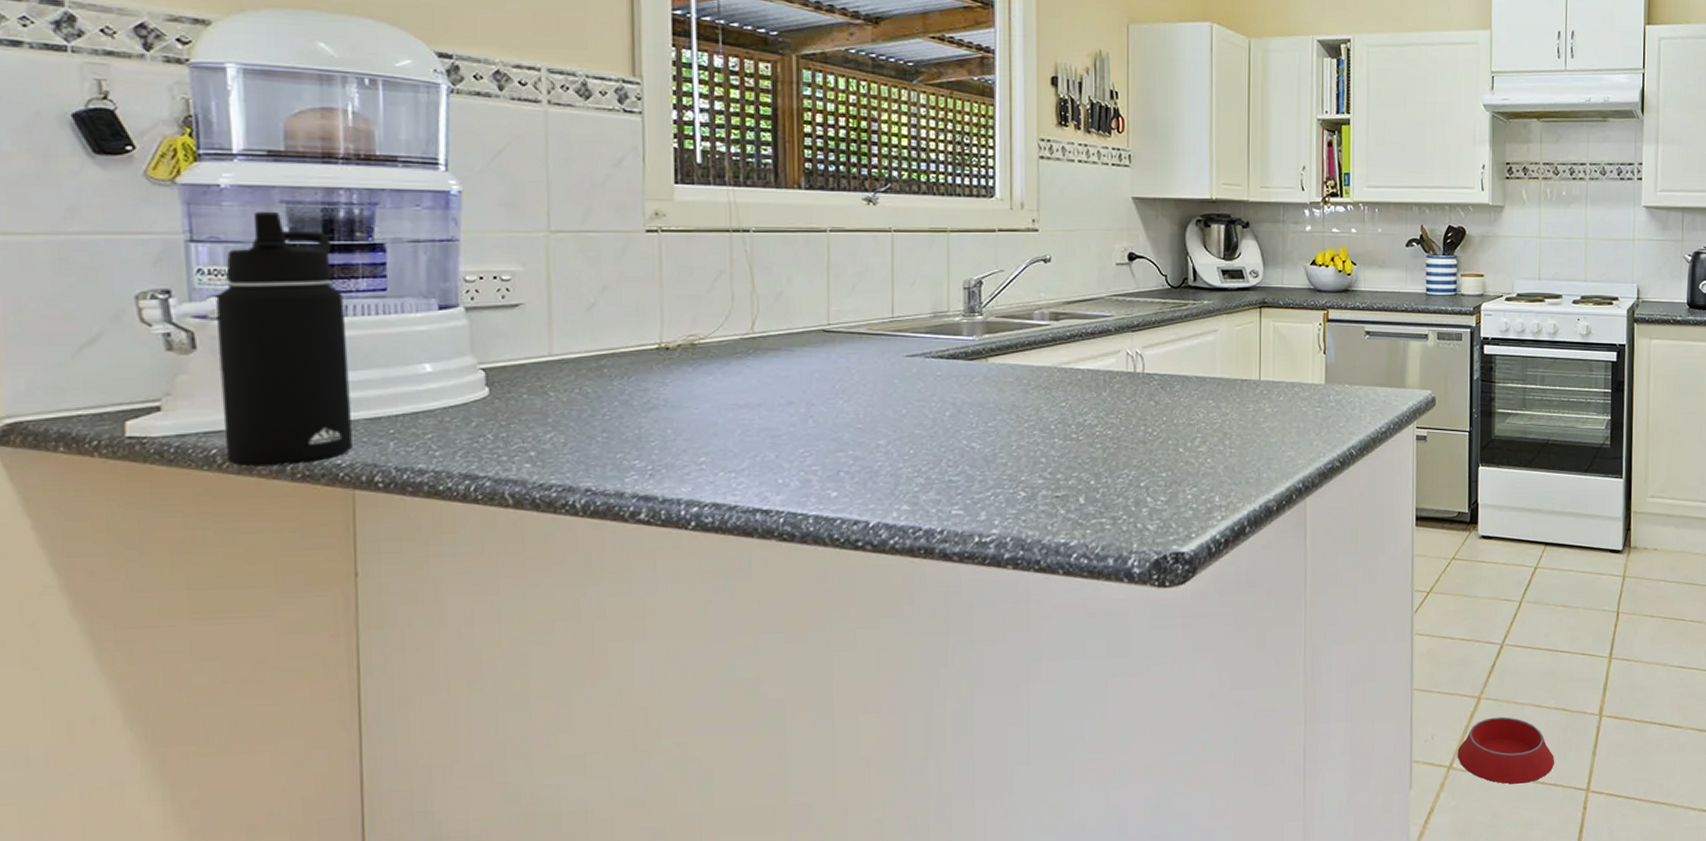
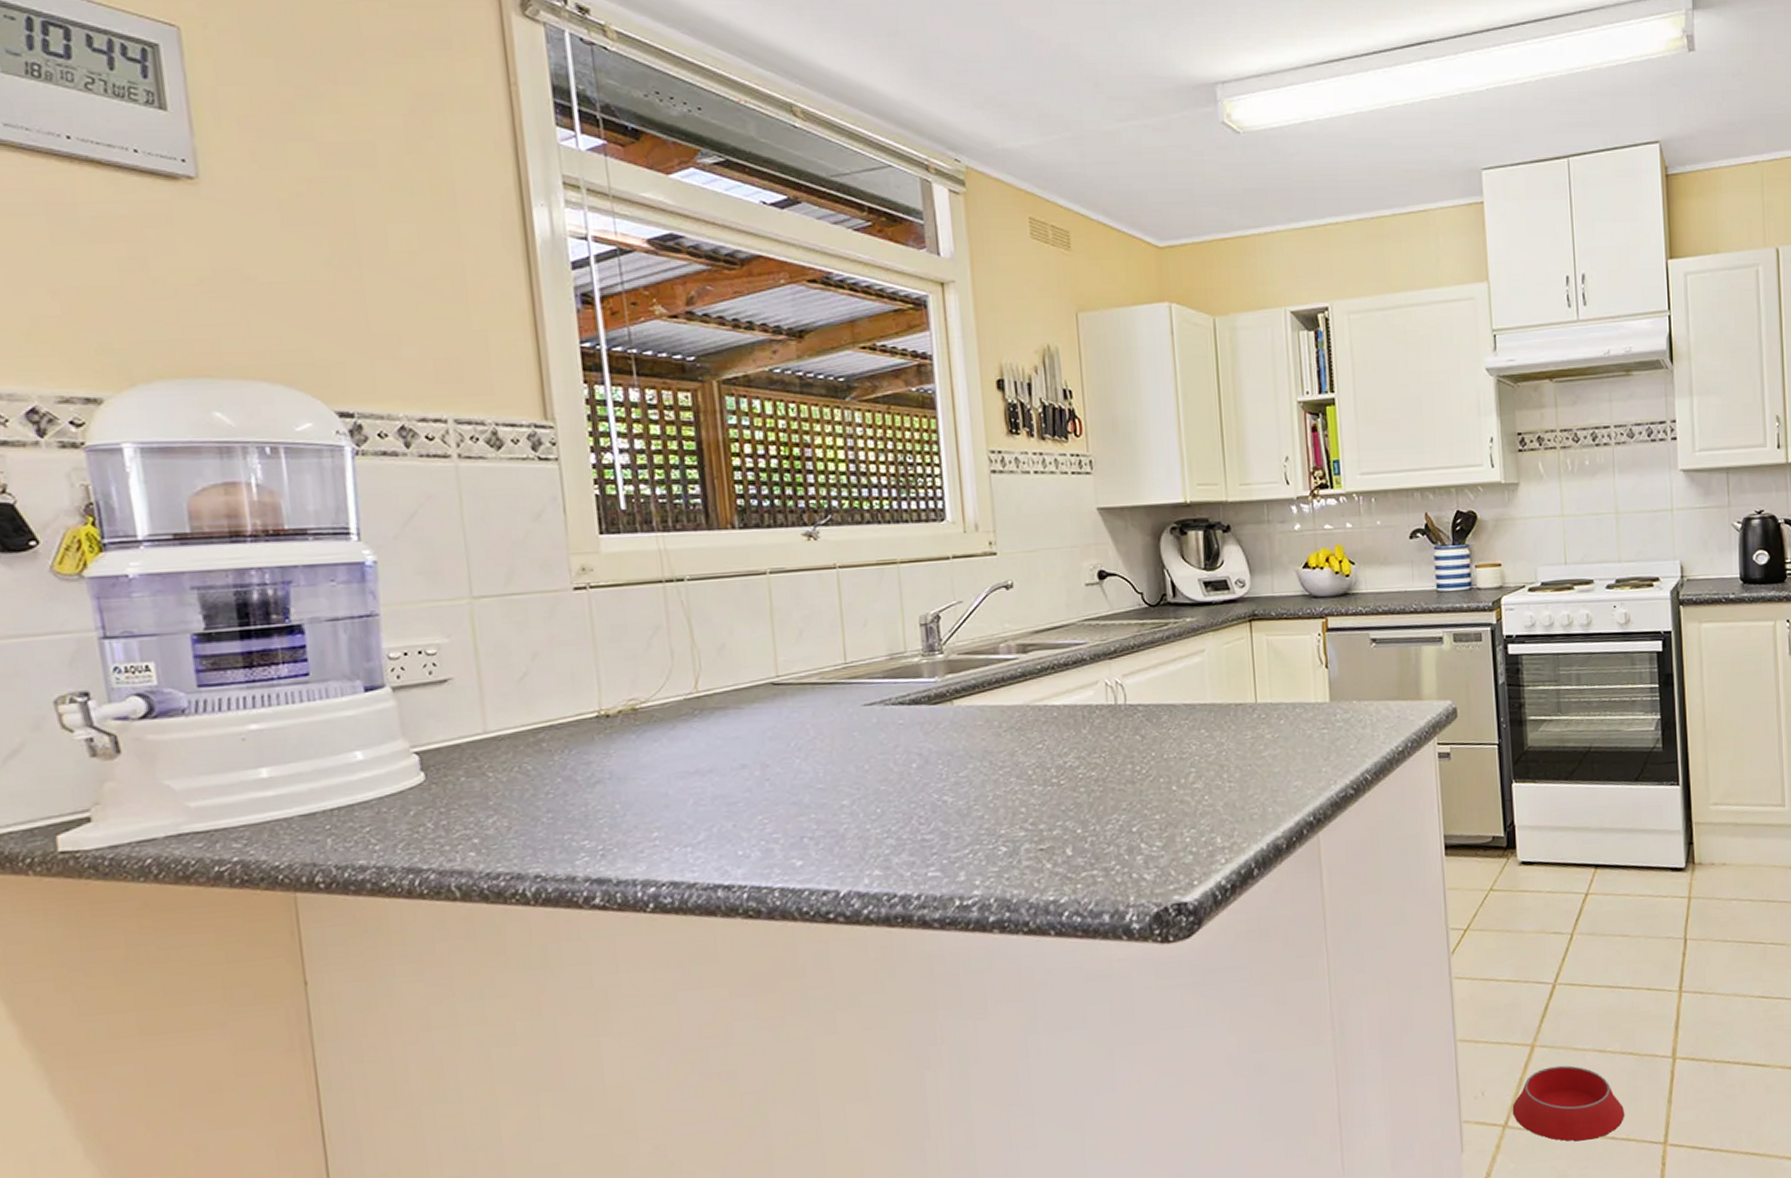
water bottle: present [216,212,352,467] -> none [136,600,289,876]

